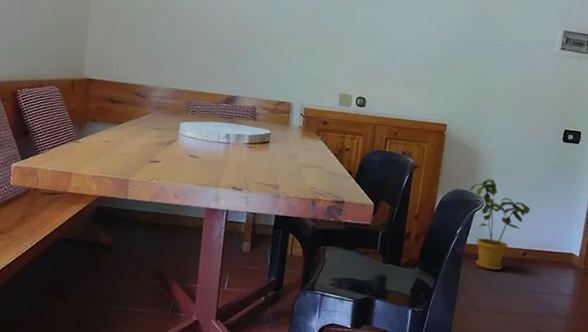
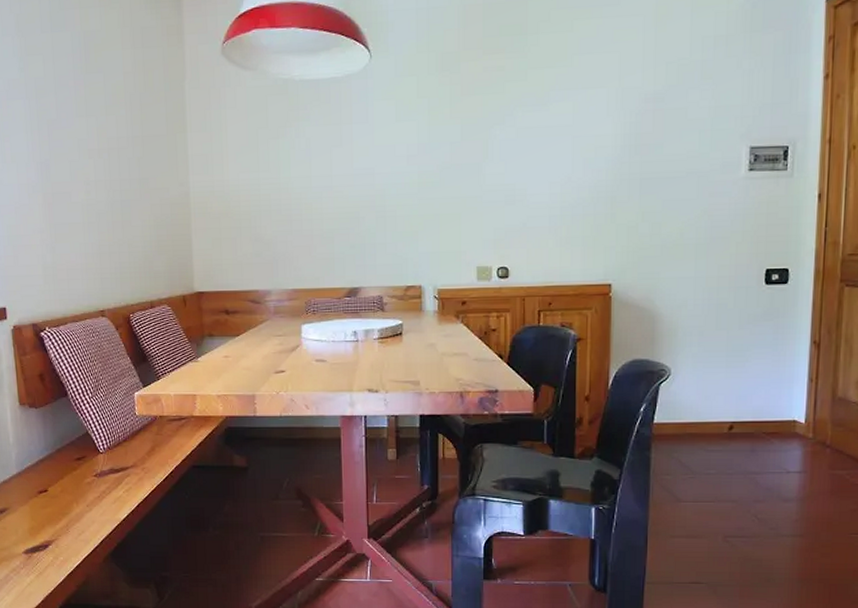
house plant: present [469,179,531,270] -> none [649,342,732,451]

